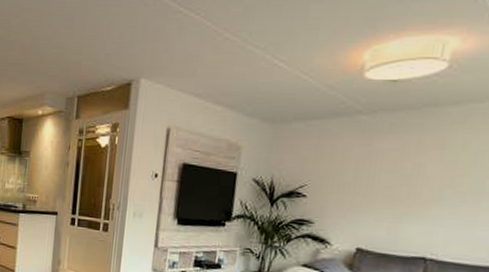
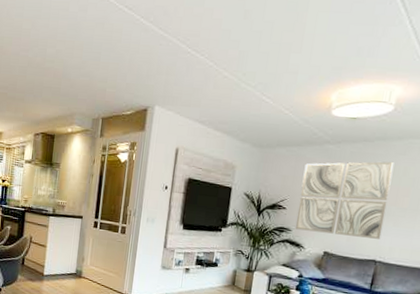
wall art: none [318,133,450,232] -> present [295,161,395,239]

